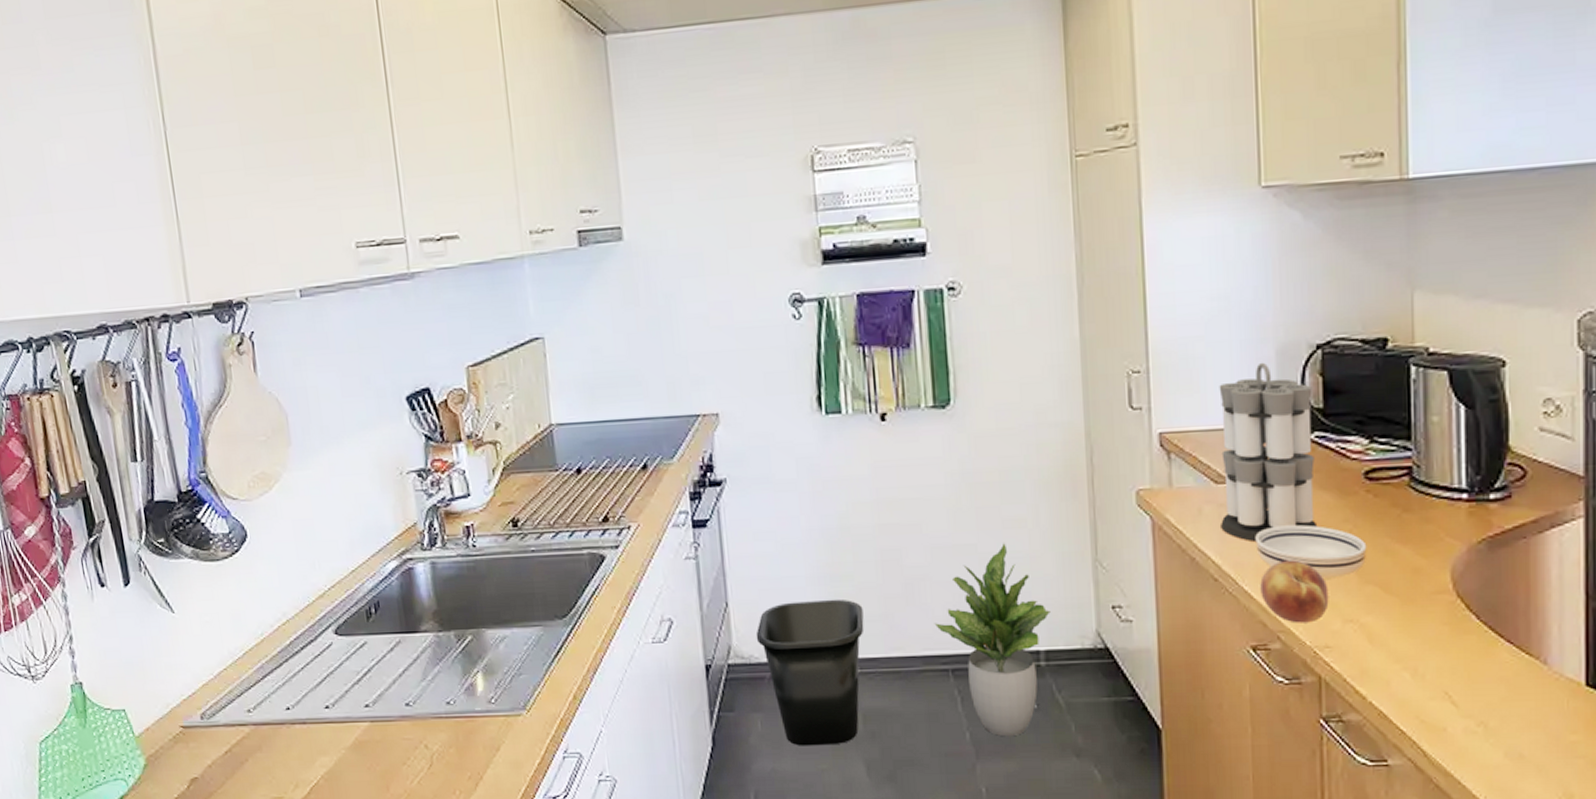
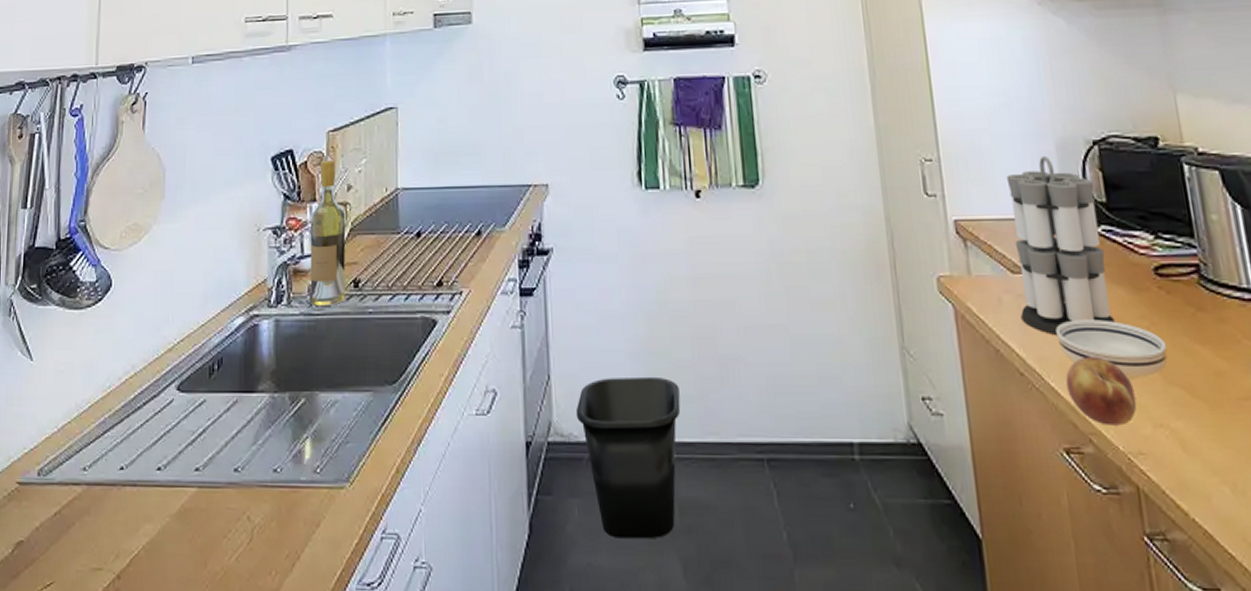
bottle: none [457,396,504,548] -> present [310,159,346,307]
potted plant: present [934,542,1050,737] -> none [748,324,862,540]

